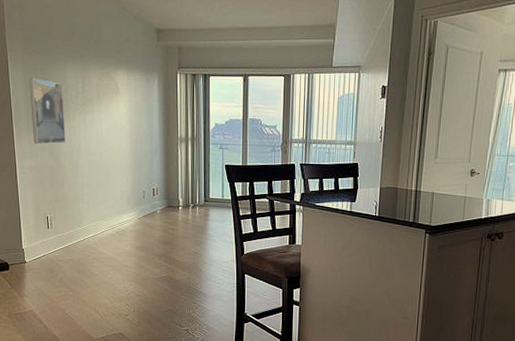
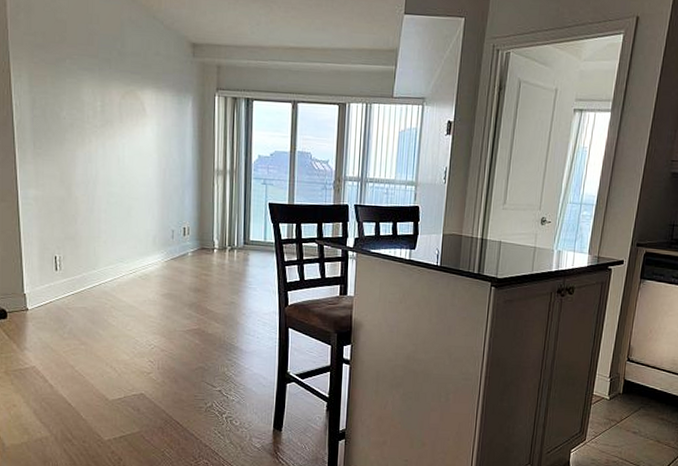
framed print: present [29,78,66,145] -> none [36,92,80,172]

